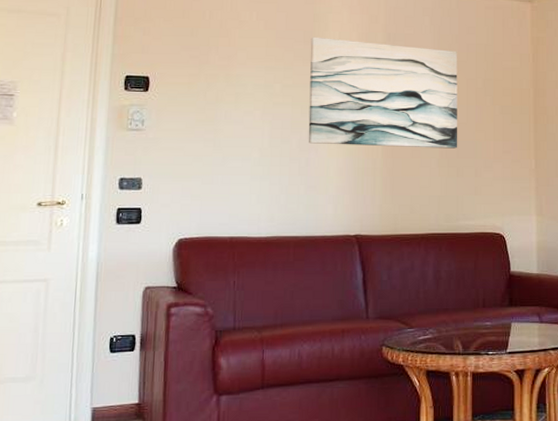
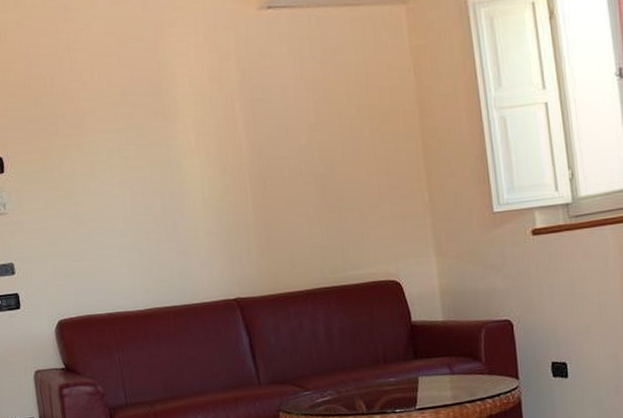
wall art: present [308,37,458,149] -> none [158,78,337,206]

